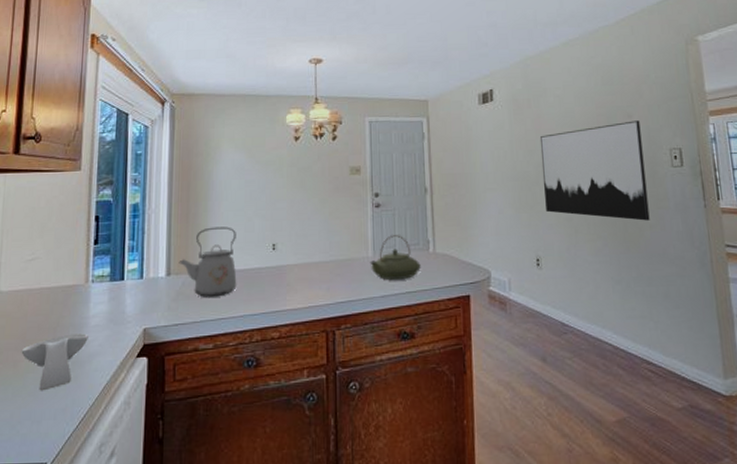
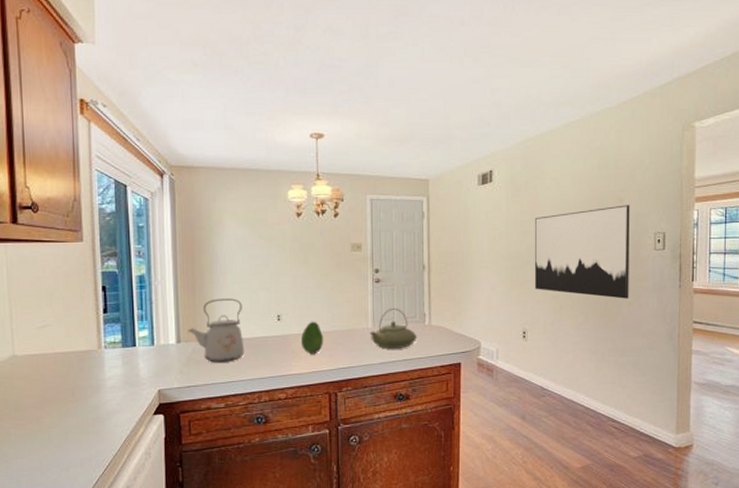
spoon rest: present [21,333,88,391] -> none [43,394,106,443]
fruit: none [297,250,321,287] -> present [301,321,324,355]

